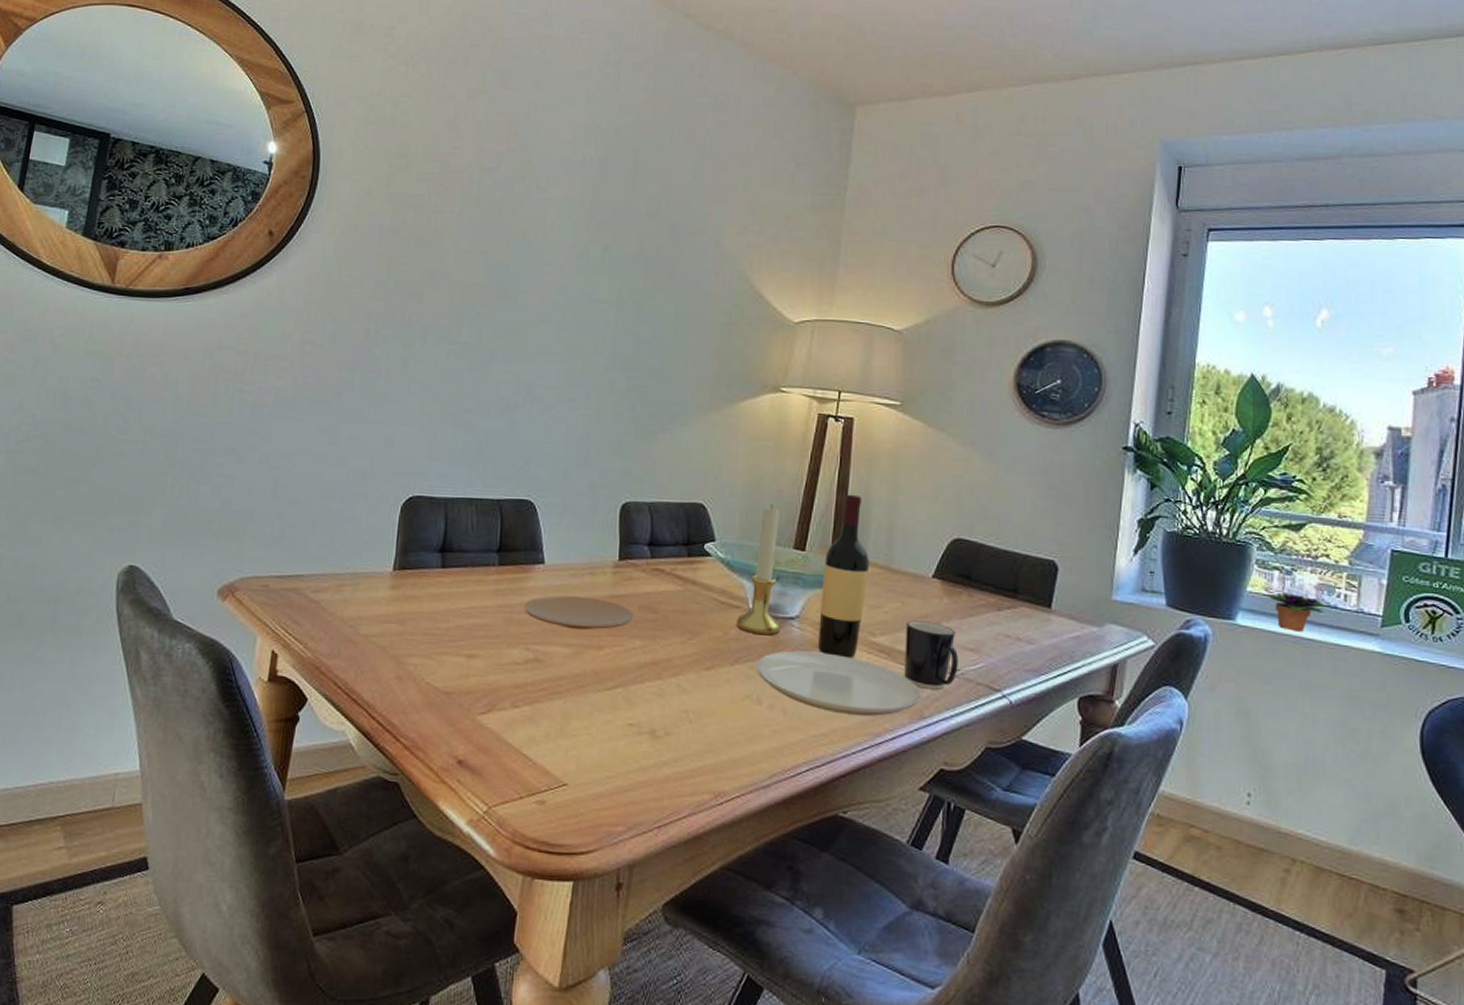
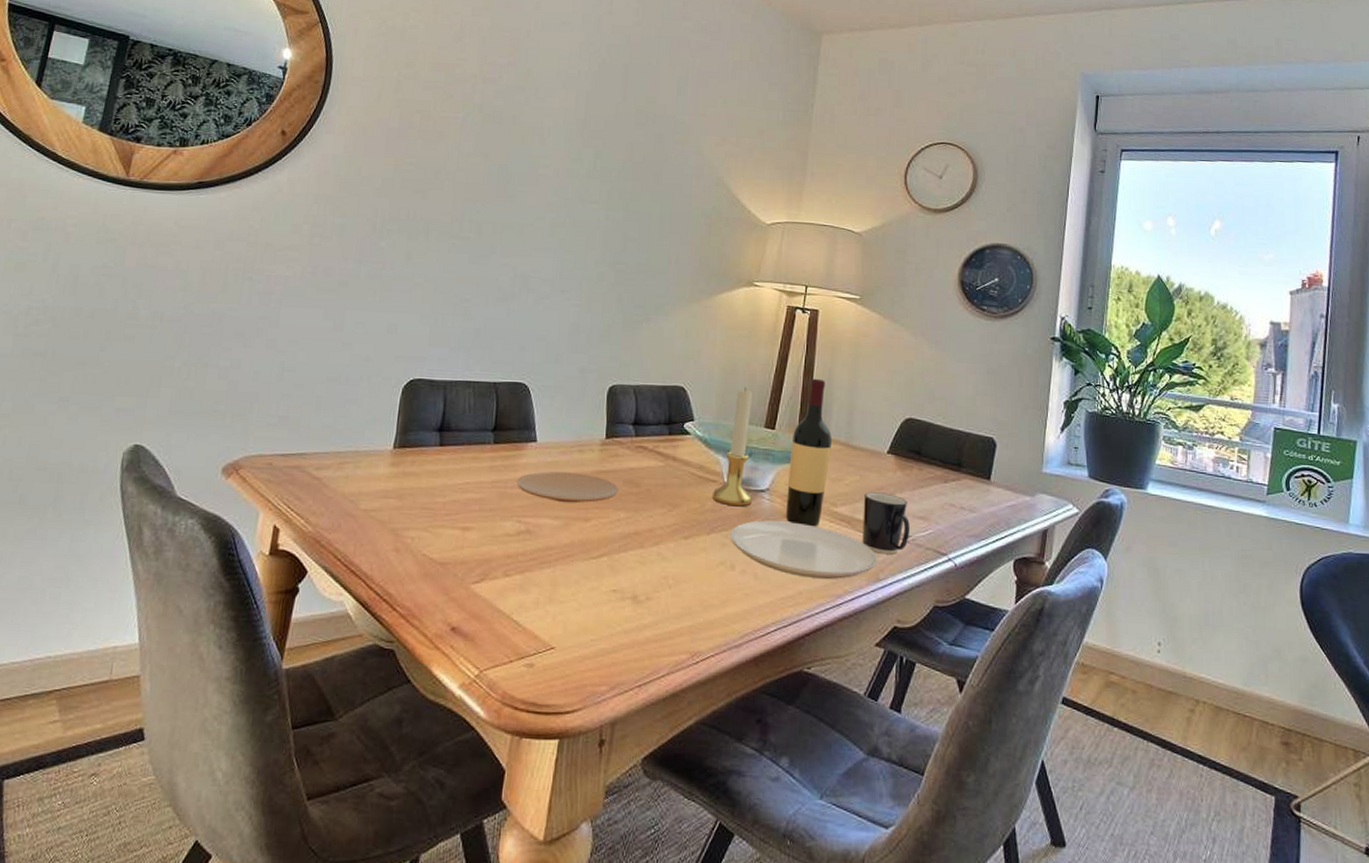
potted flower: present [1267,592,1328,632] -> none [1172,465,1224,499]

